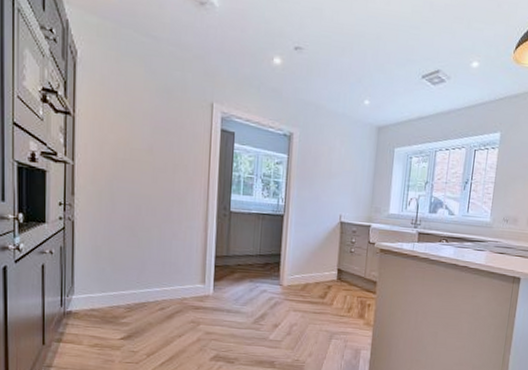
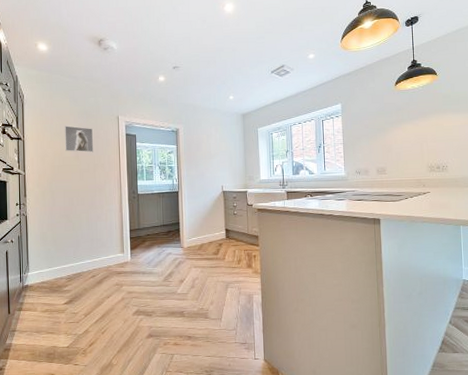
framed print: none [134,105,175,148] -> present [65,126,93,153]

